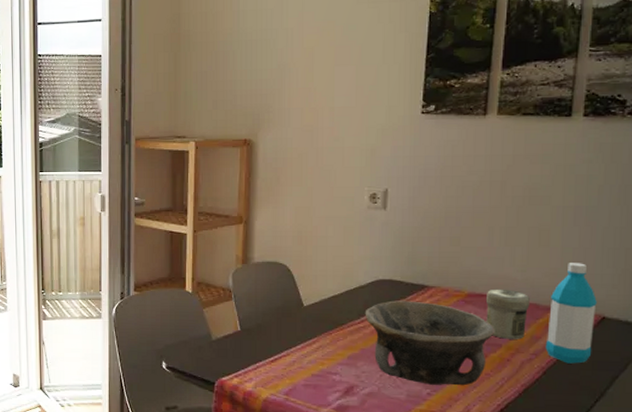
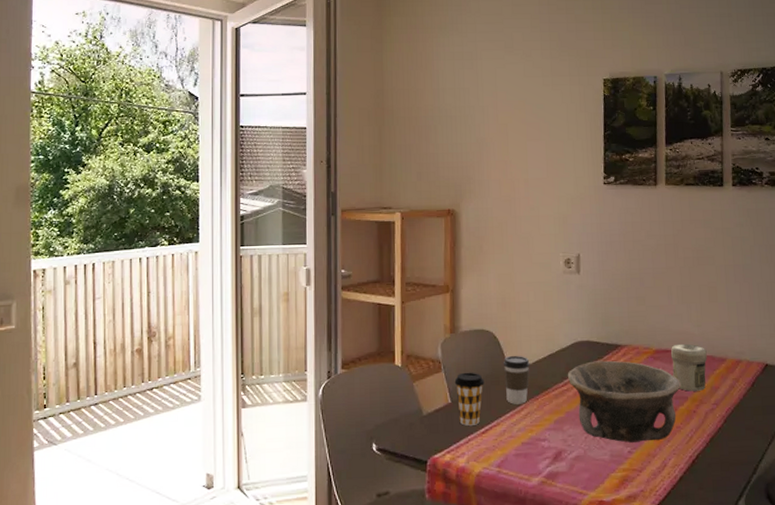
coffee cup: none [244,302,275,354] -> present [454,372,484,426]
coffee cup: none [296,289,325,337] -> present [503,355,530,404]
water bottle: present [545,263,597,364] -> none [723,316,761,410]

